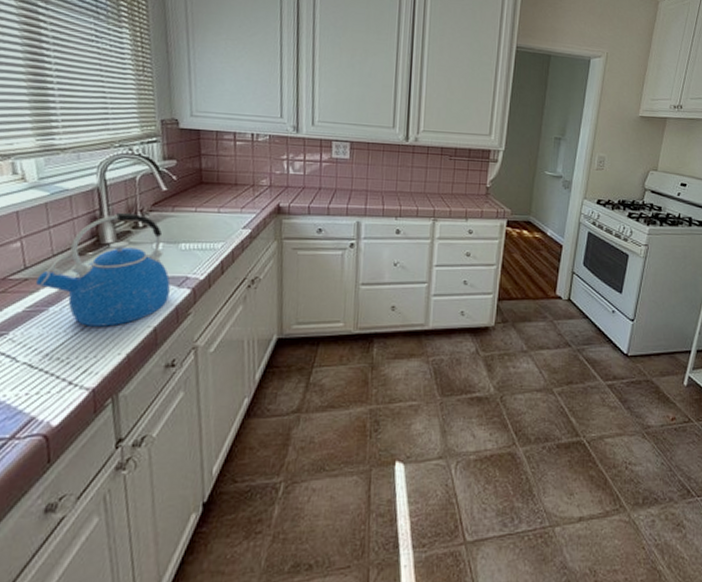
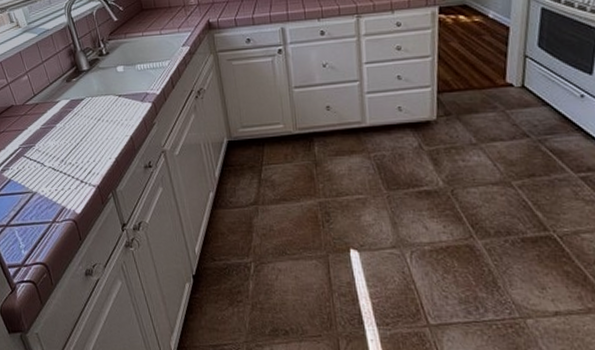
kettle: present [36,213,171,327] -> none [44,44,136,138]

